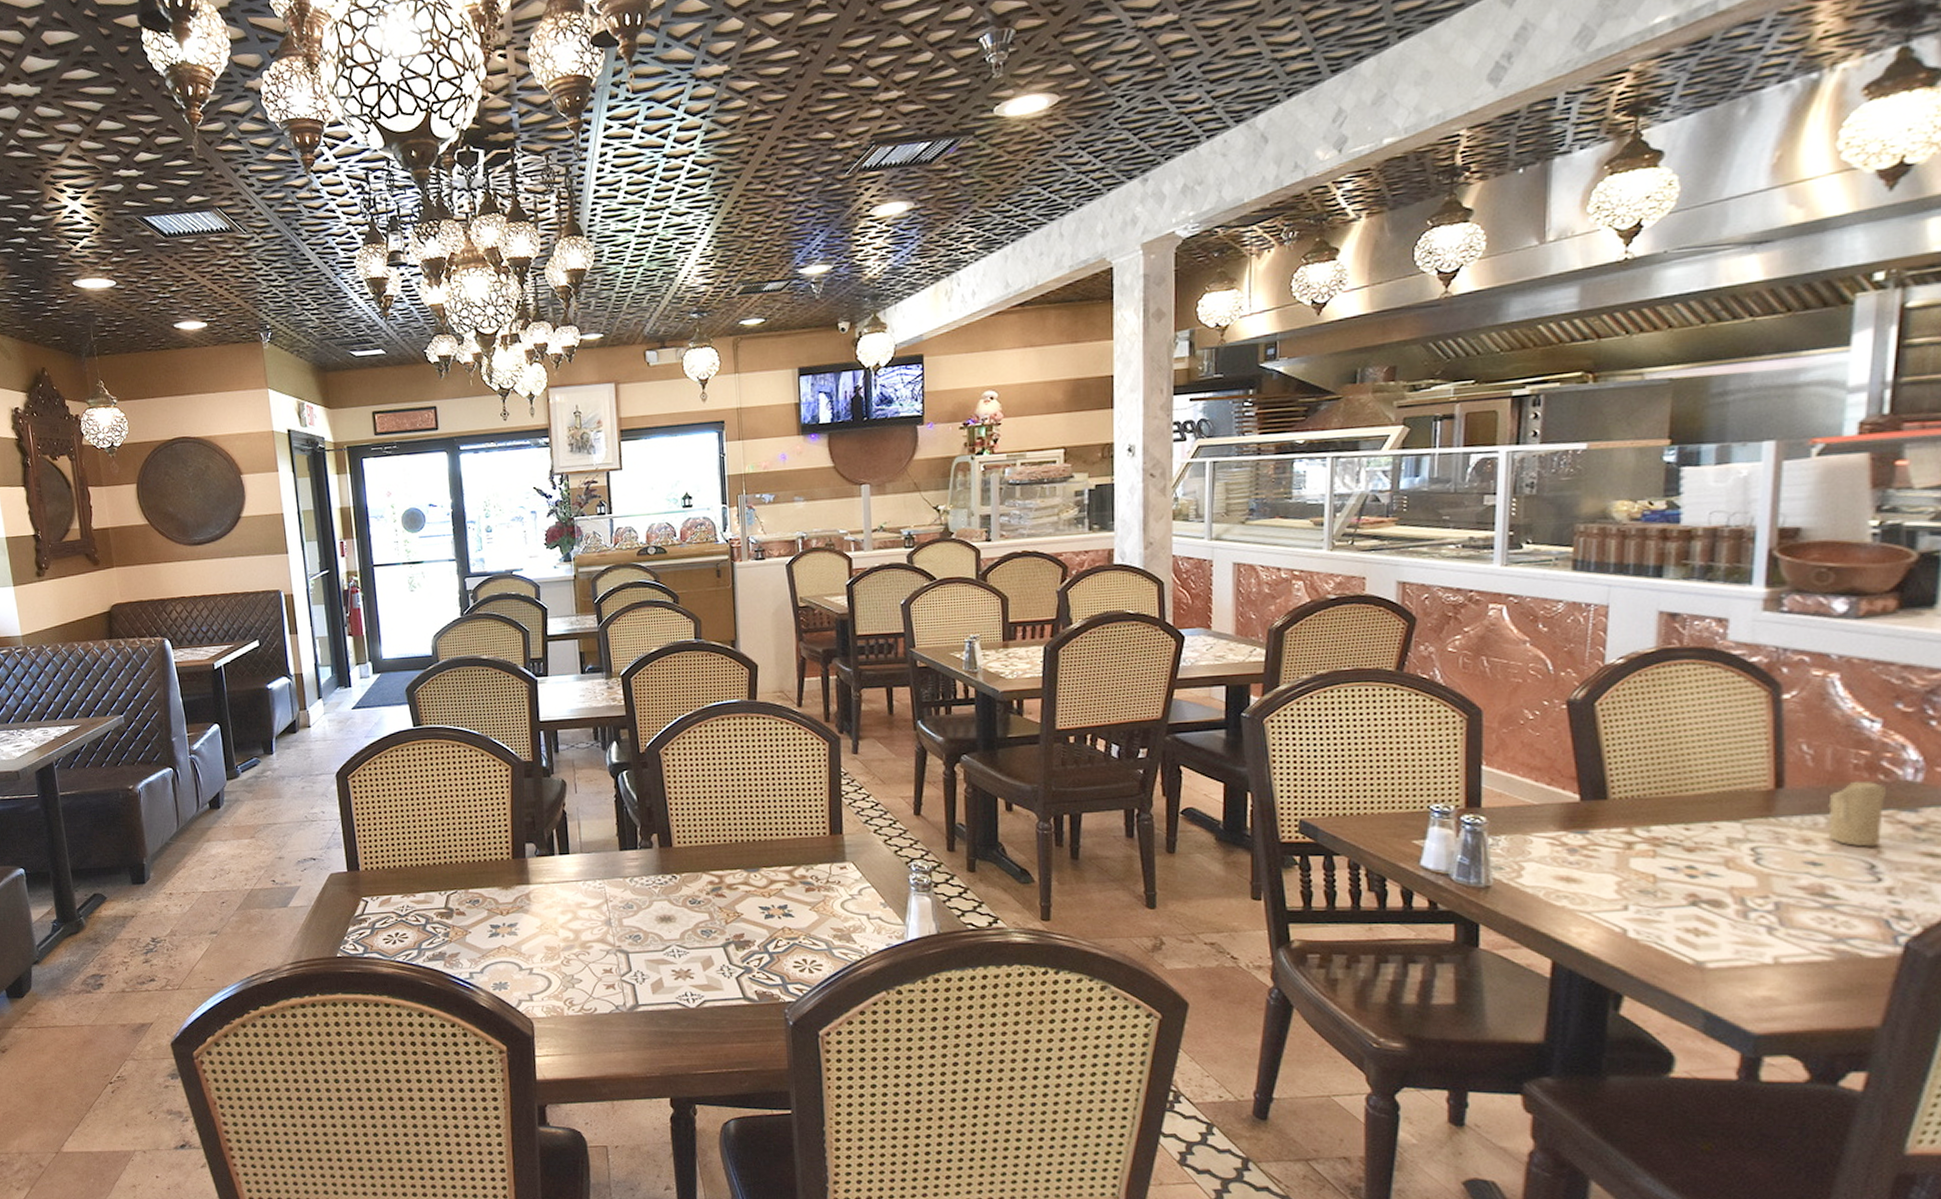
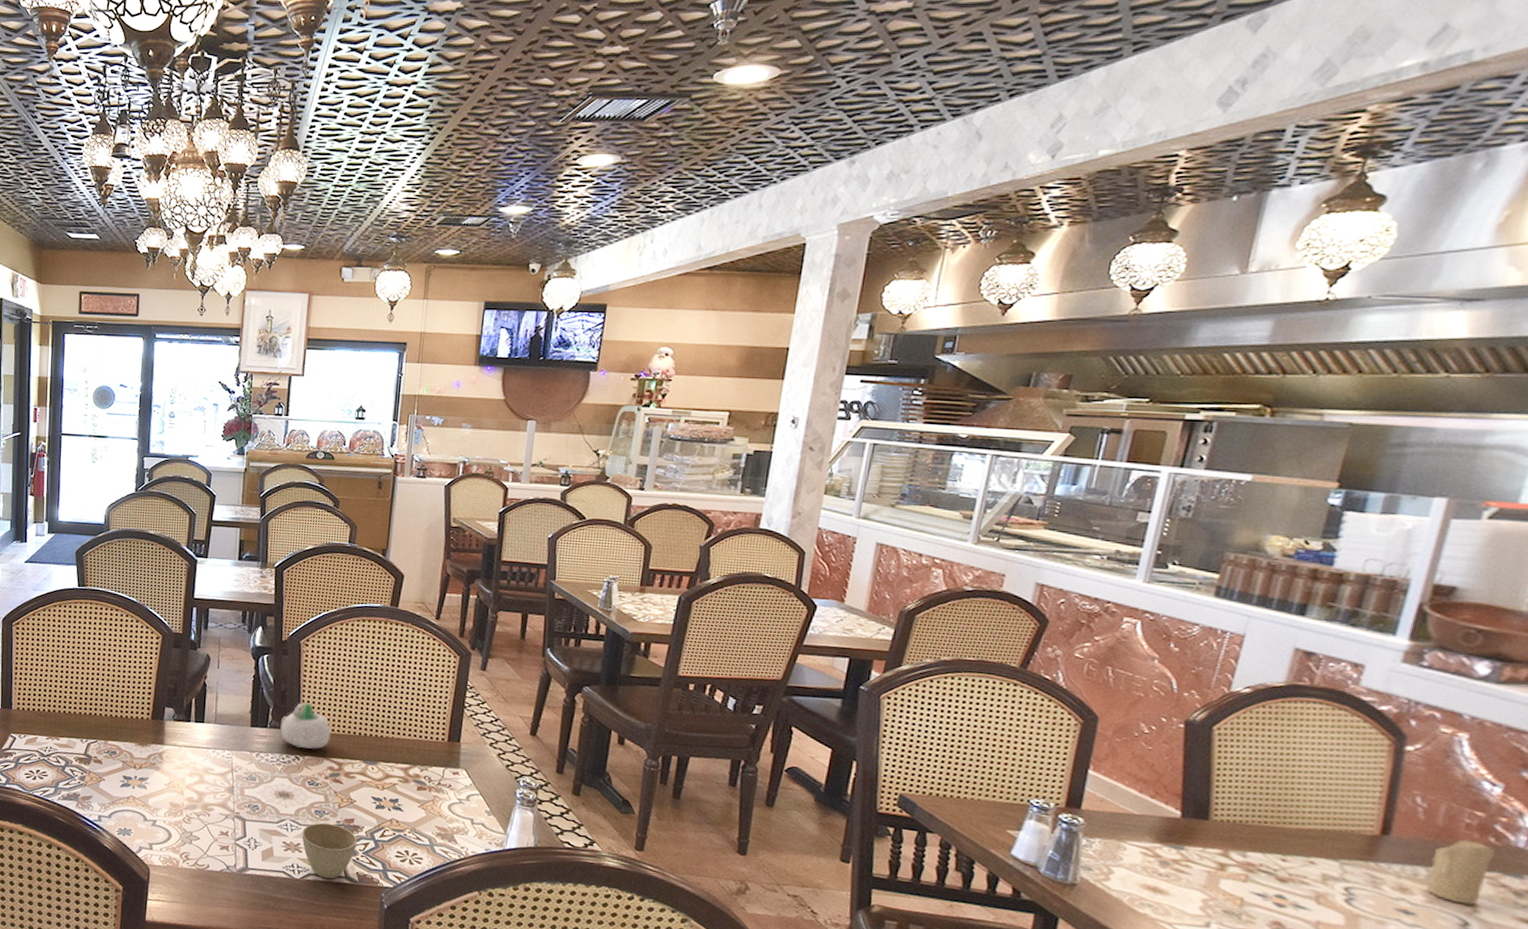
succulent planter: none [651,815,707,865] -> present [280,702,332,749]
cup: none [690,942,751,1003] -> present [302,822,357,879]

